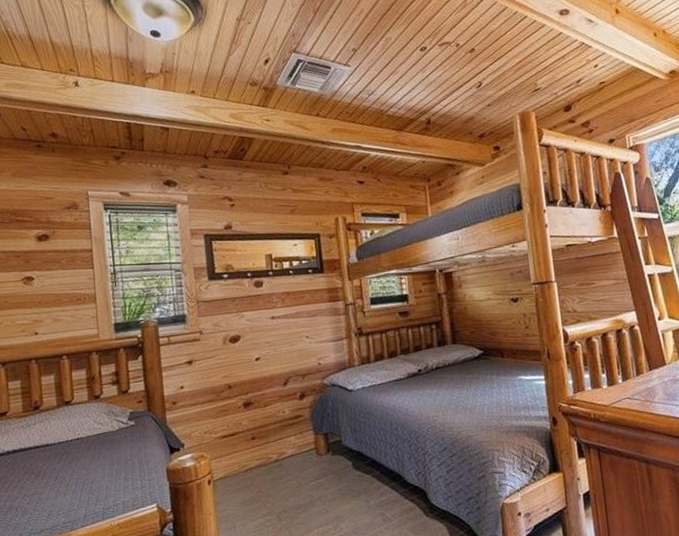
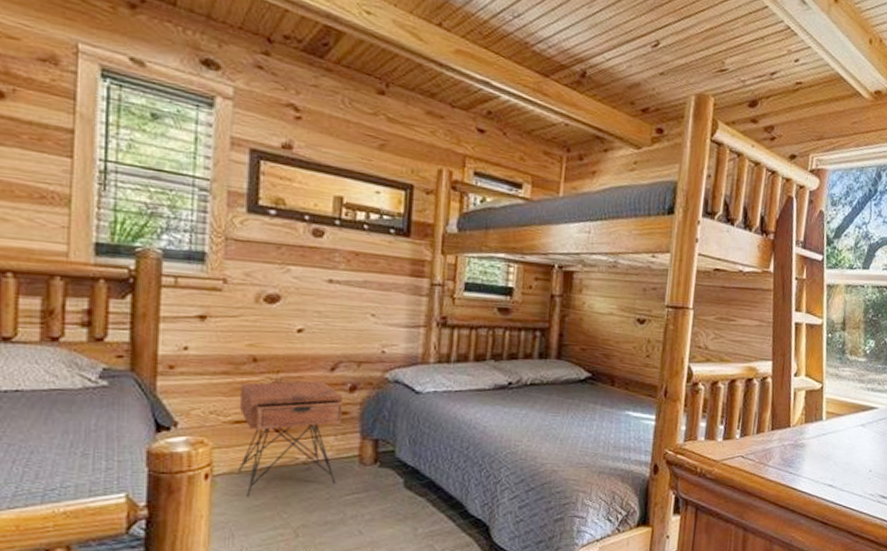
nightstand: none [222,395,302,494] -> present [238,381,343,497]

